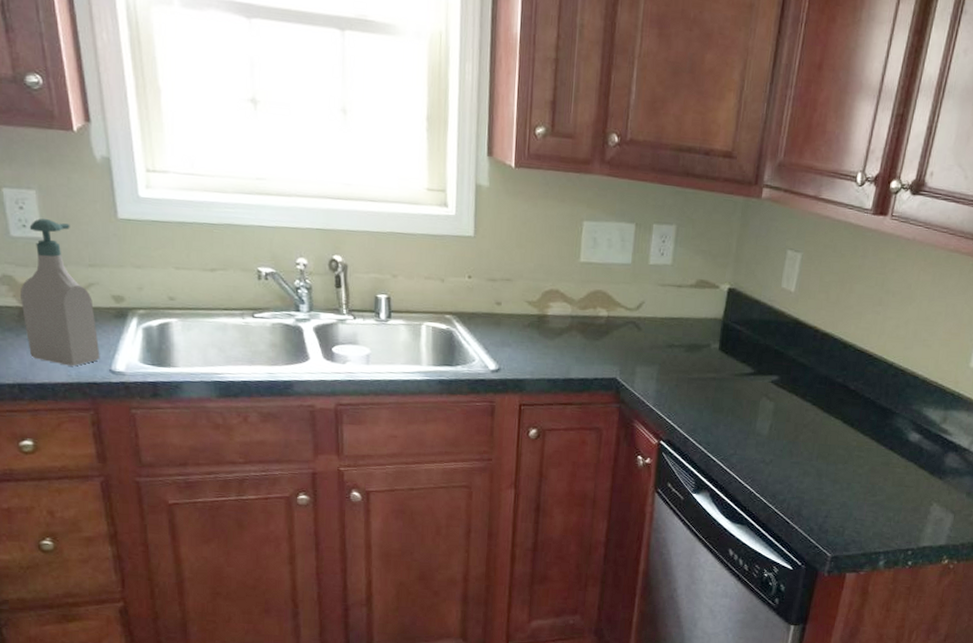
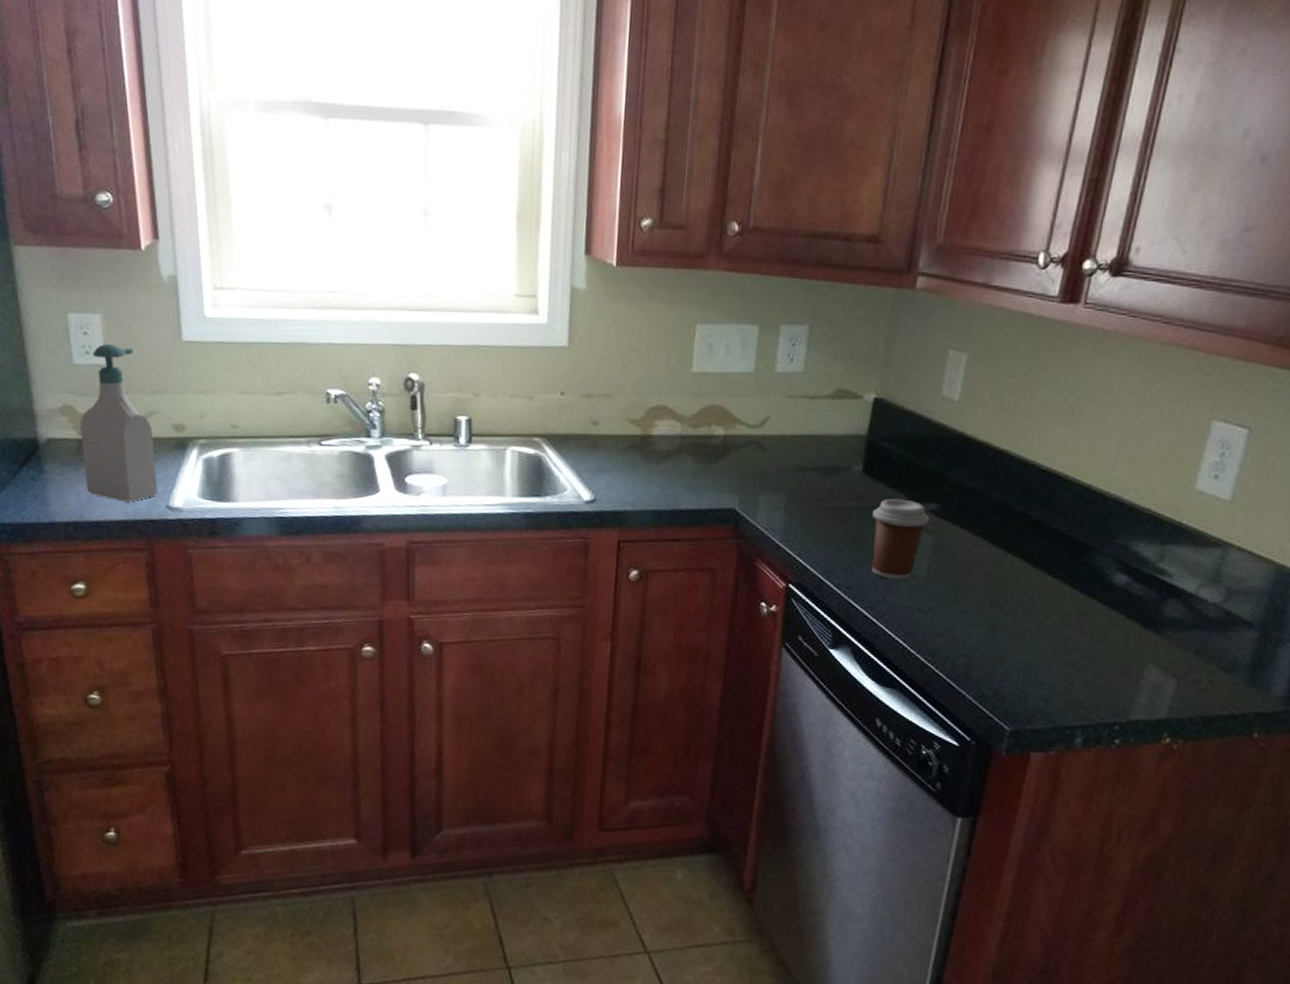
coffee cup: none [726,371,772,438] -> present [872,498,930,580]

